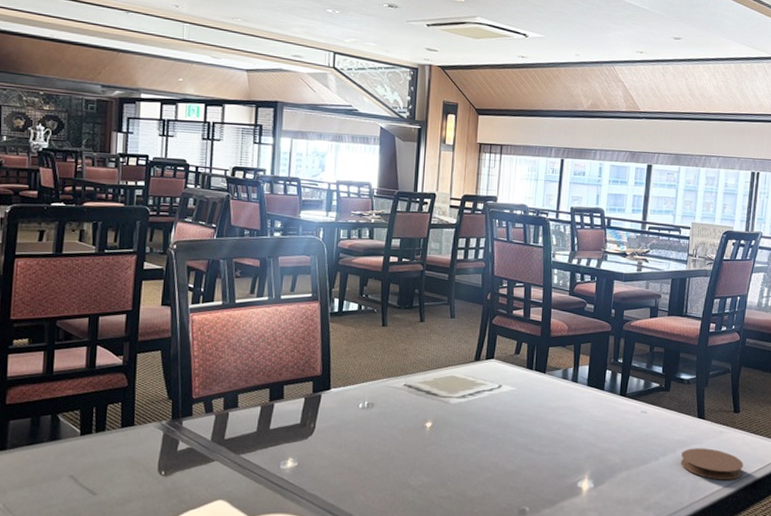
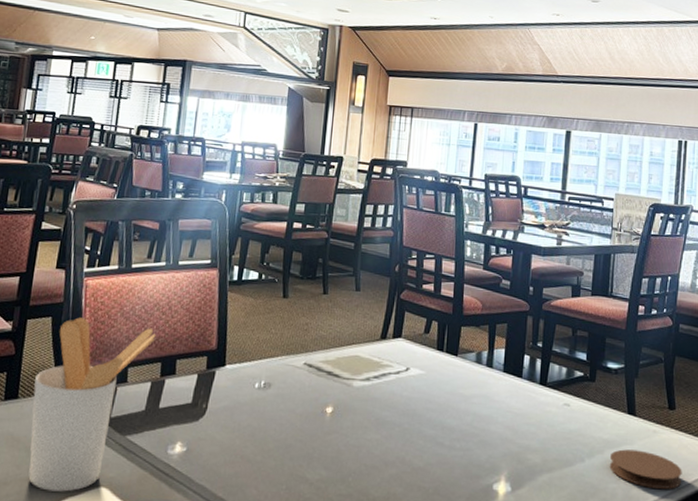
utensil holder: none [149,350,263,506] -> present [28,317,156,492]

